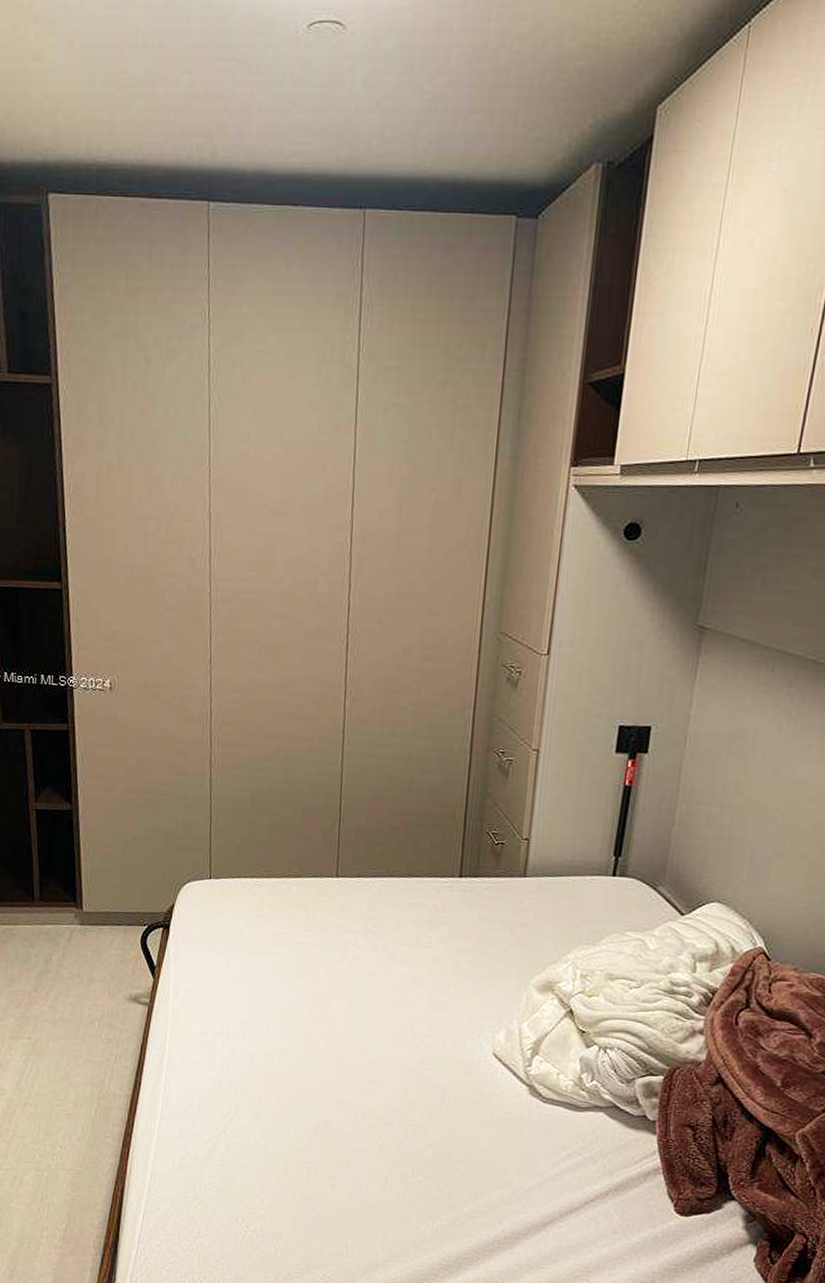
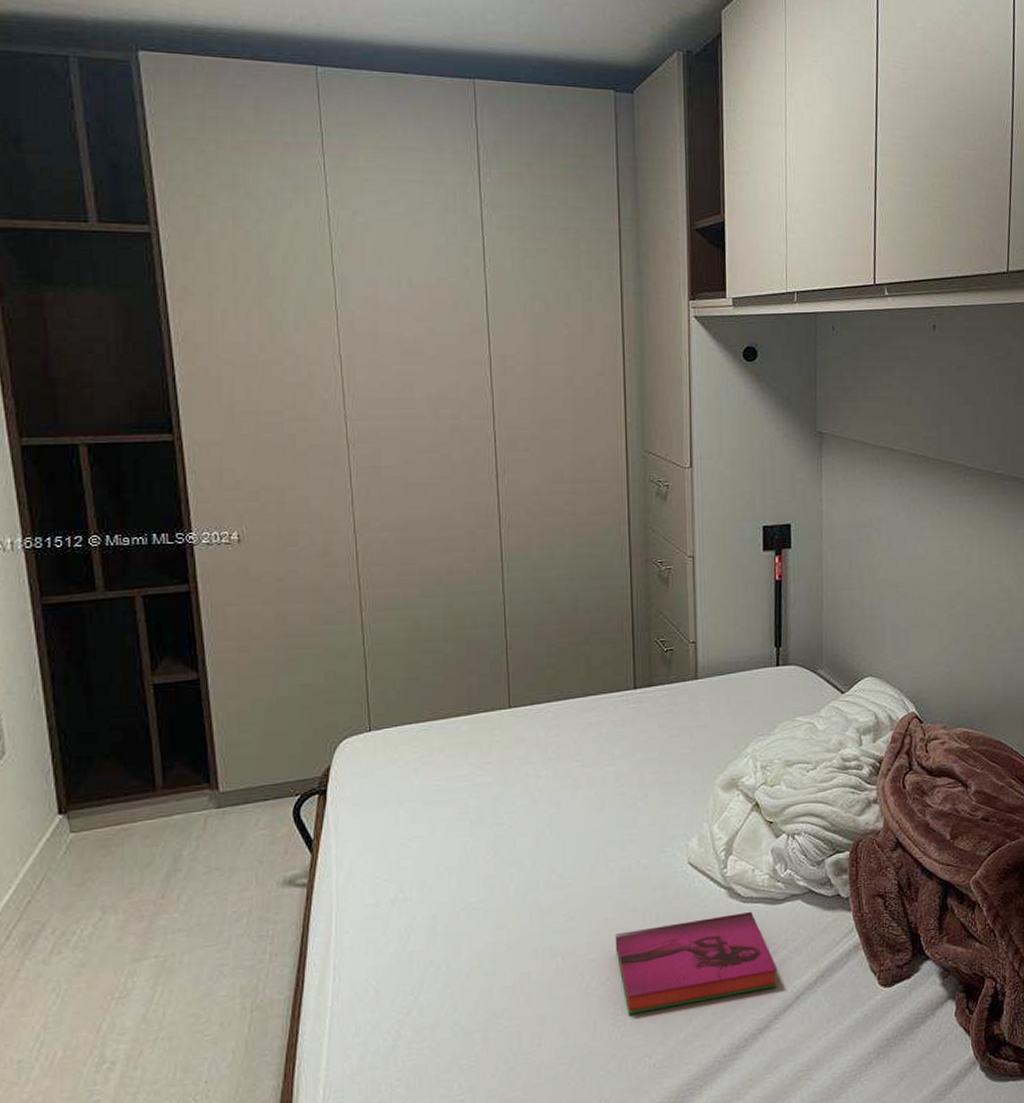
hardback book: none [412,1104,570,1189] -> present [615,911,778,1014]

